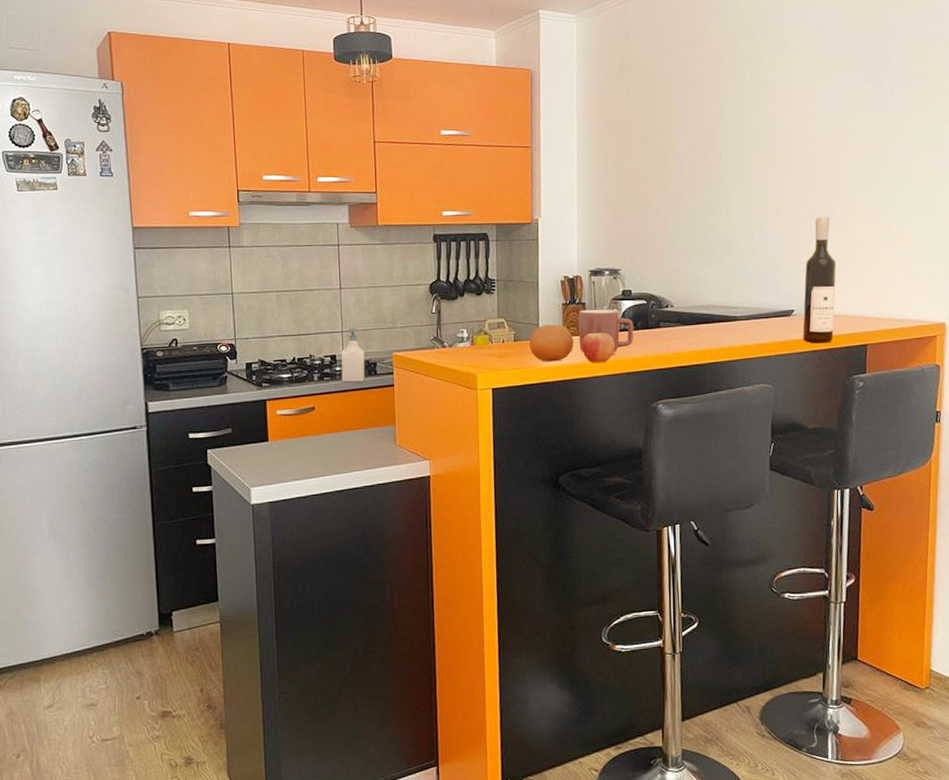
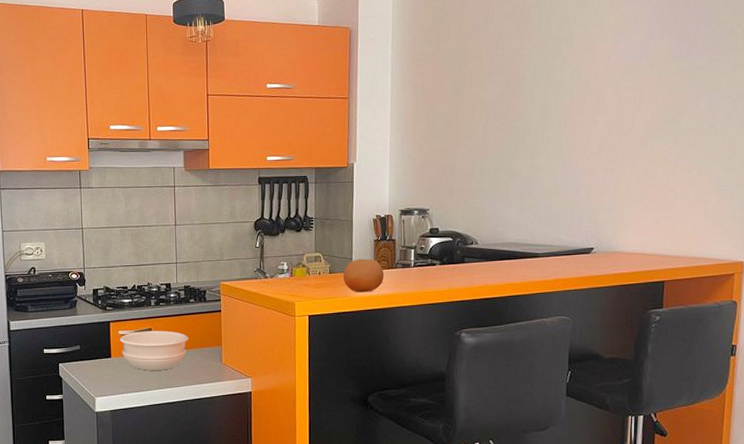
bowl: none [278,409,358,455] -> present [119,330,189,371]
soap bottle: present [341,327,366,382] -> none [175,259,196,308]
mug: present [578,309,634,354] -> none [388,245,440,286]
fruit: present [581,330,615,363] -> none [391,264,423,294]
bottle: present [802,216,837,343] -> none [601,161,637,279]

